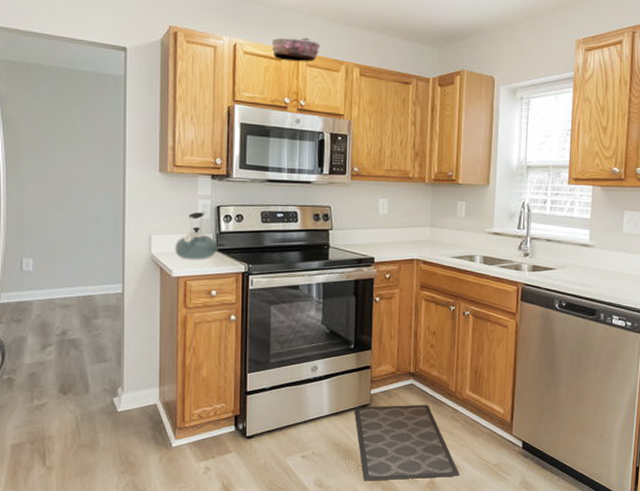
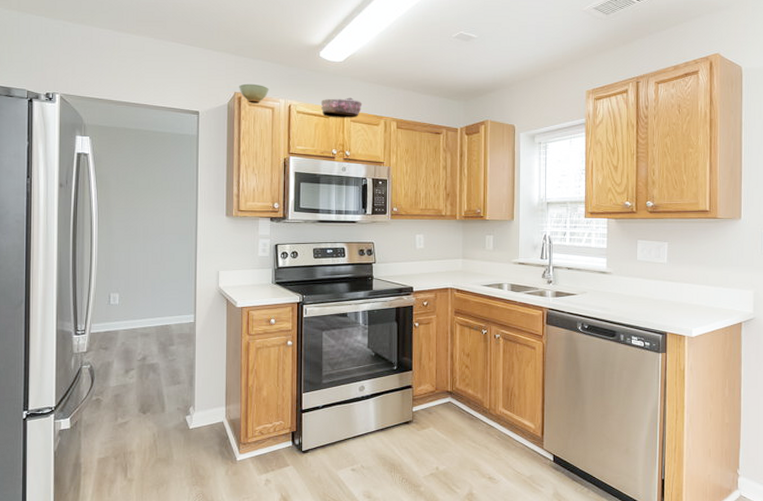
bowl: none [175,16,211,41] -> present [239,83,269,104]
kettle: present [175,212,217,260] -> none [239,250,275,292]
bath mat: present [354,405,461,481] -> none [398,421,497,493]

